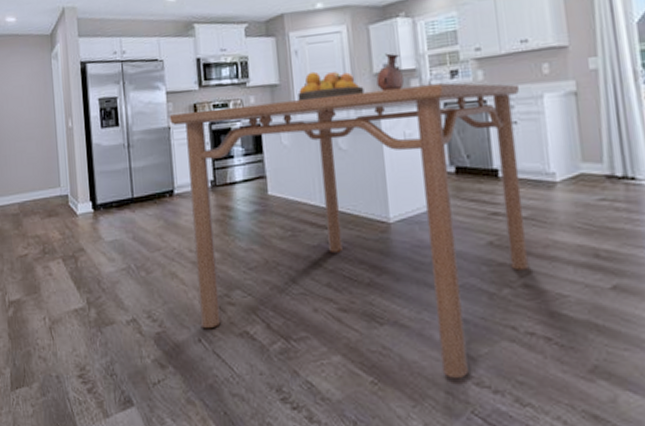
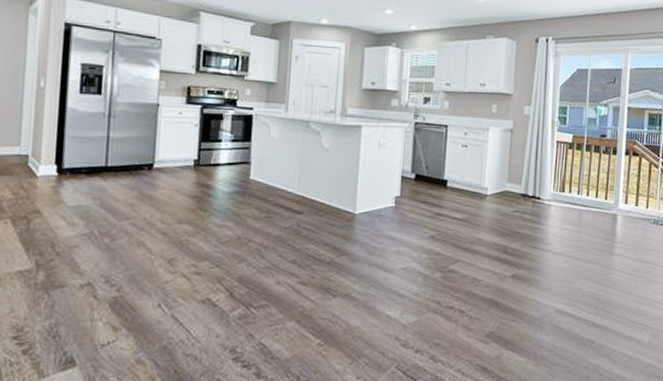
dining table: present [169,83,530,378] -> none [159,93,473,340]
fruit bowl: present [298,71,365,102] -> none [292,77,352,104]
vase: present [376,53,404,92] -> none [363,74,387,106]

